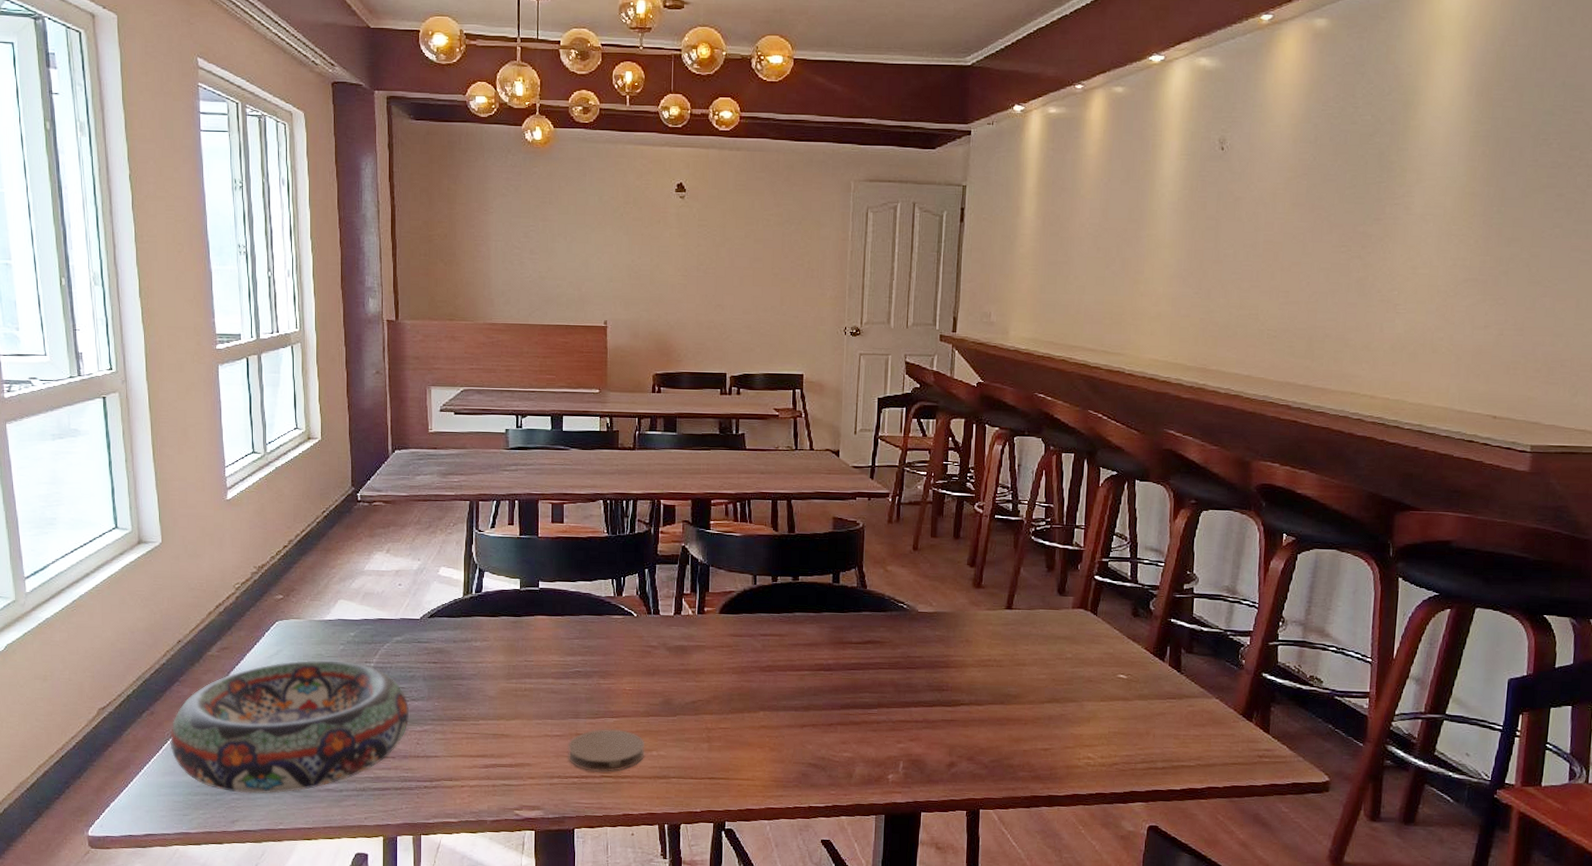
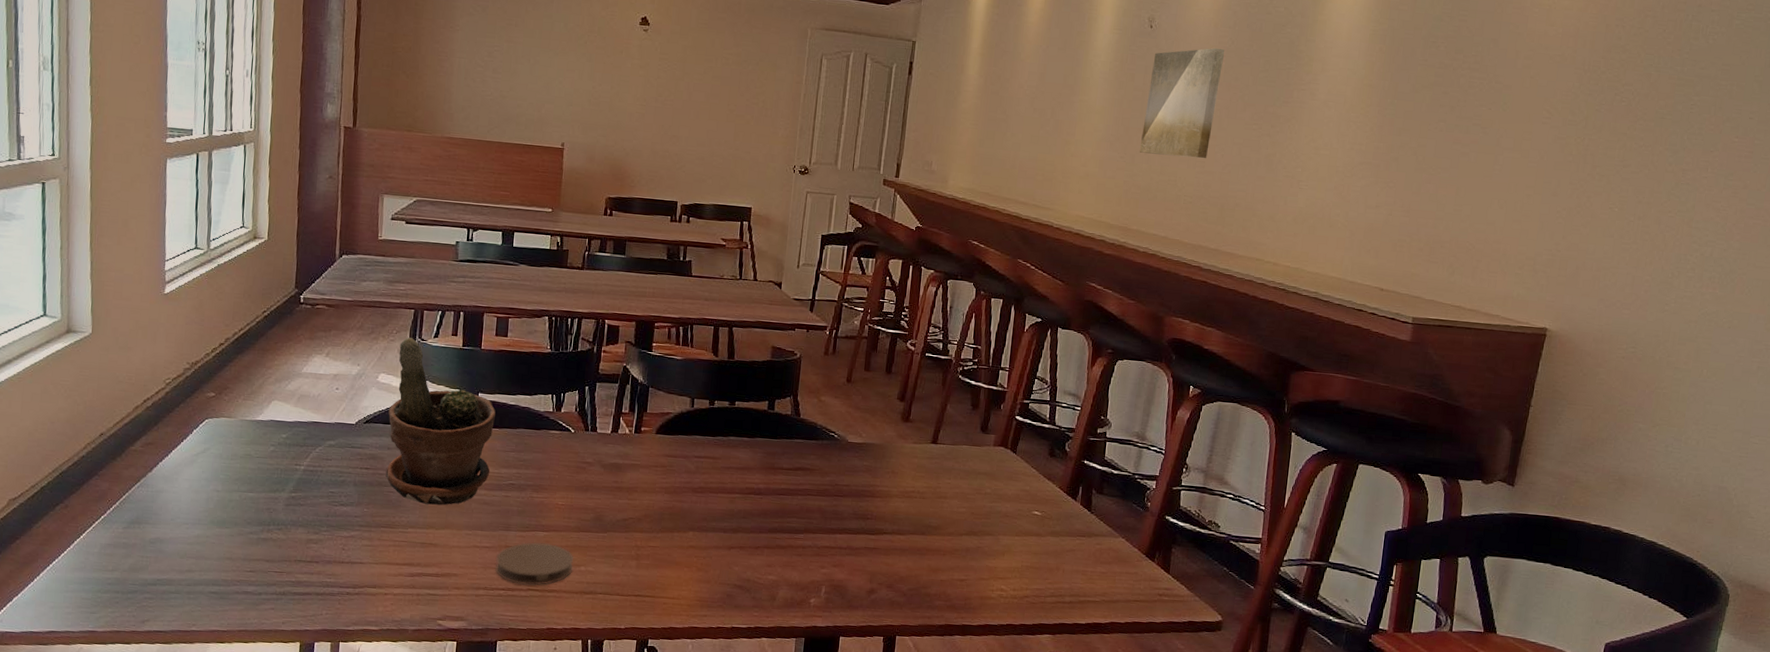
decorative bowl: present [170,660,409,794] -> none [82,459,337,595]
potted plant: none [451,529,557,696] -> present [385,337,496,506]
wall art: none [1215,166,1306,288] -> present [1139,47,1225,159]

